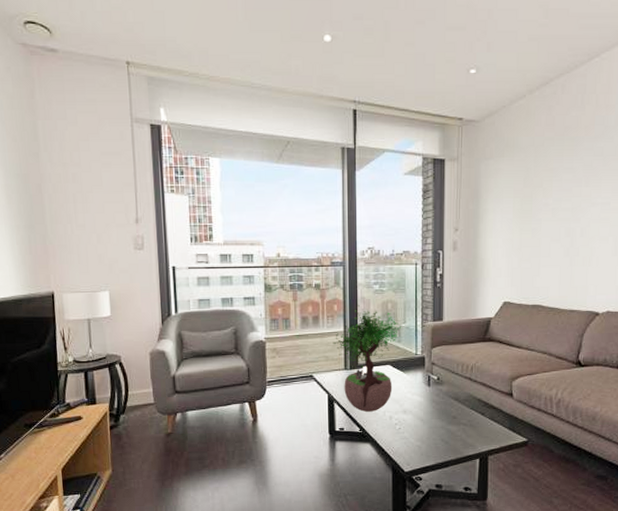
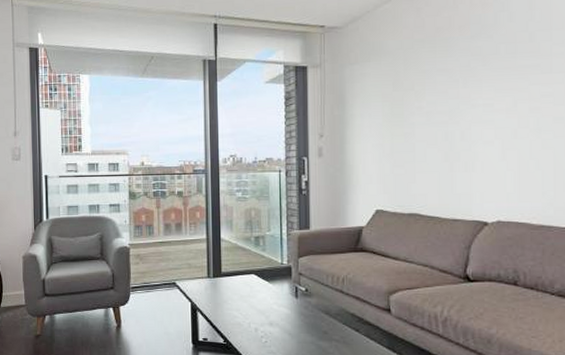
potted tree: present [333,304,401,412] -> none [195,211,265,322]

